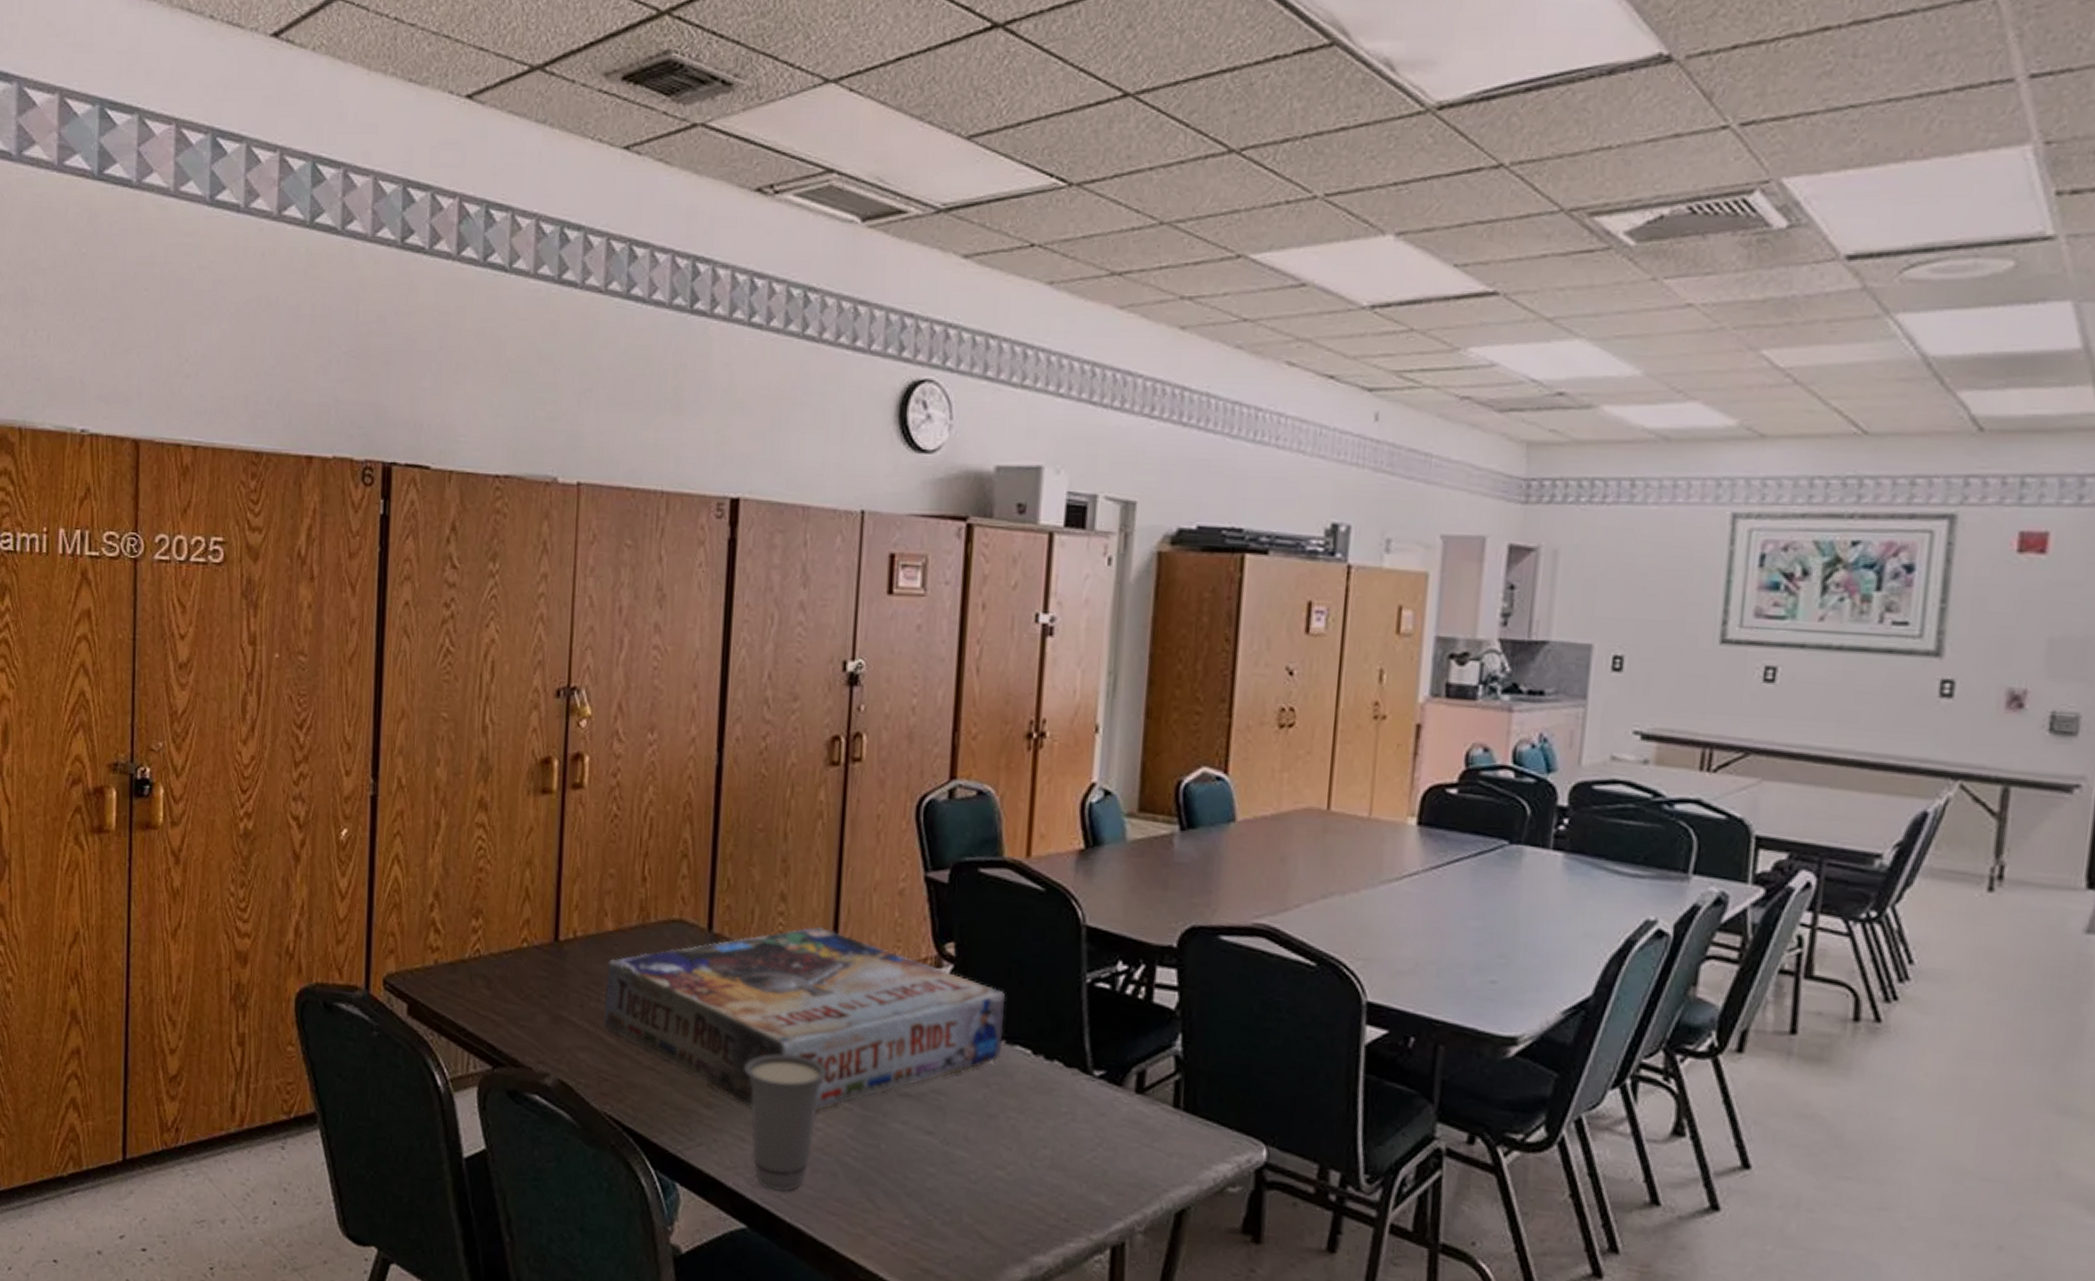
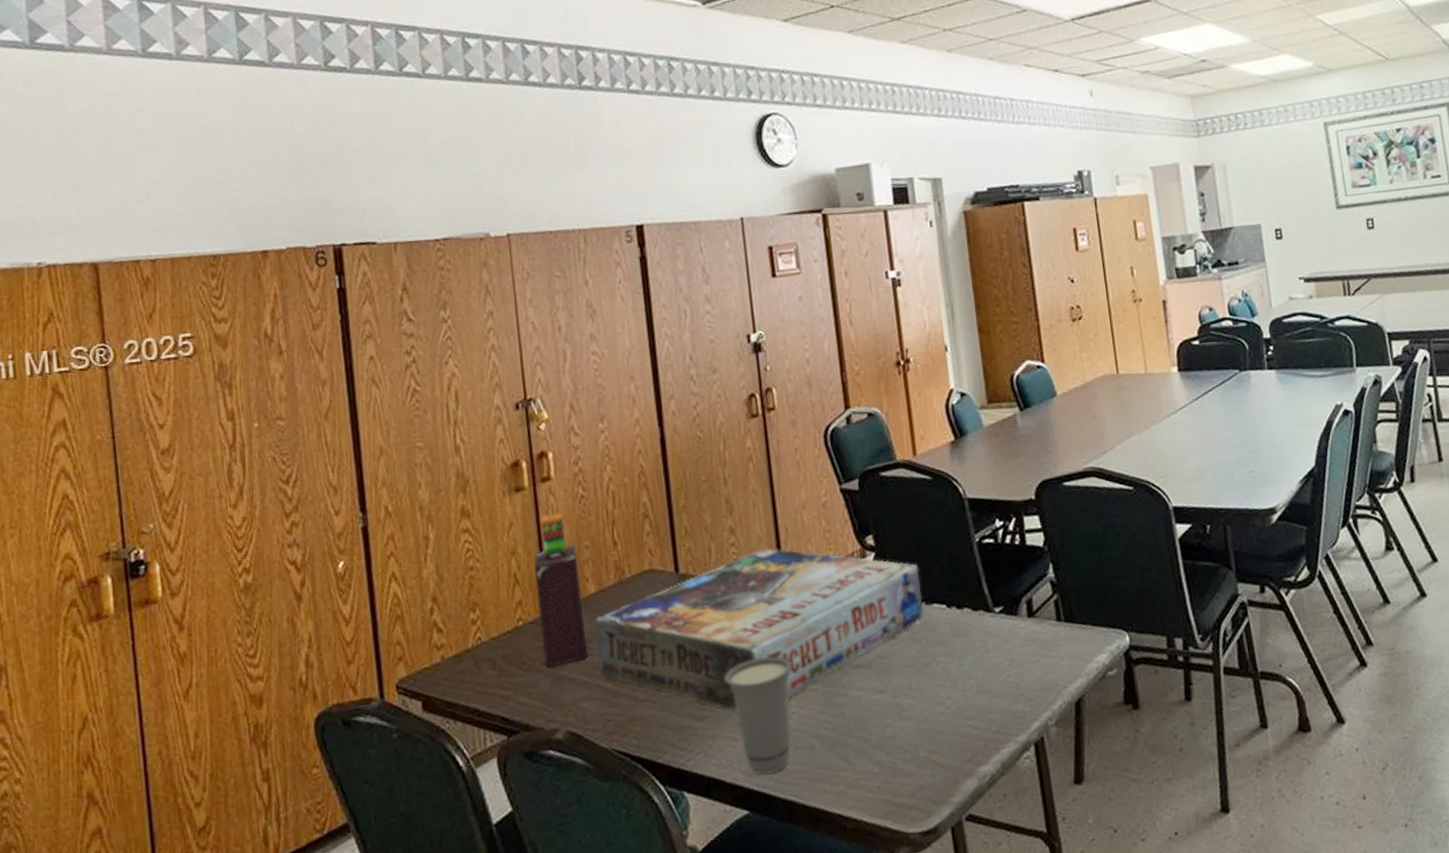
bottle: none [544,828,600,1004] -> present [534,513,589,668]

